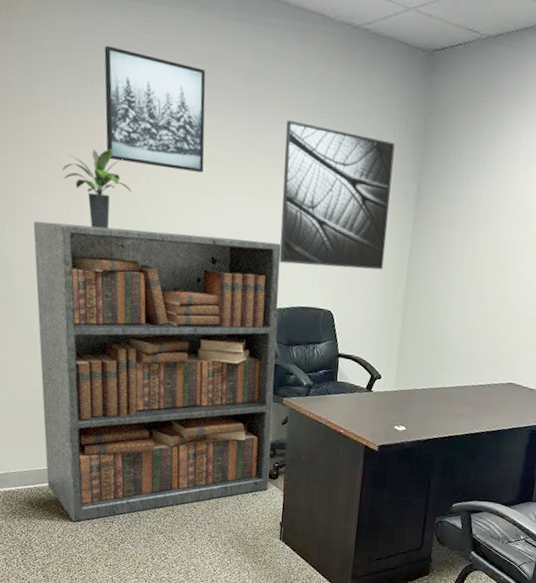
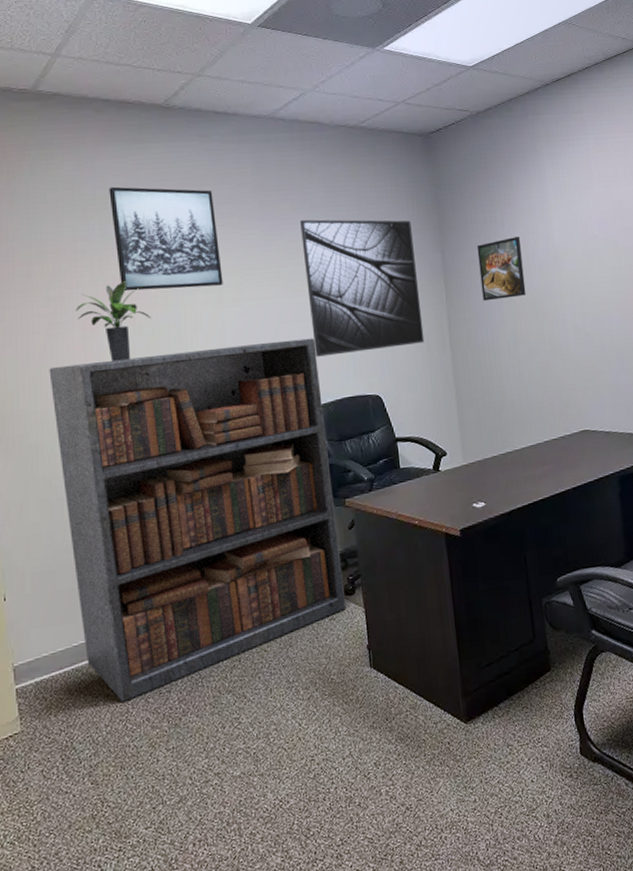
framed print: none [447,181,499,244] -> present [477,237,526,302]

